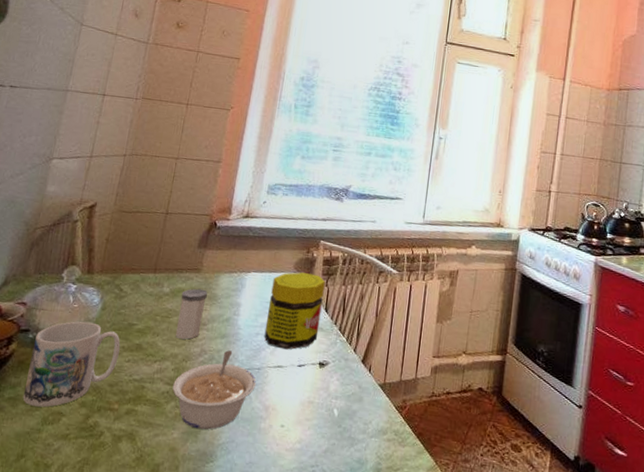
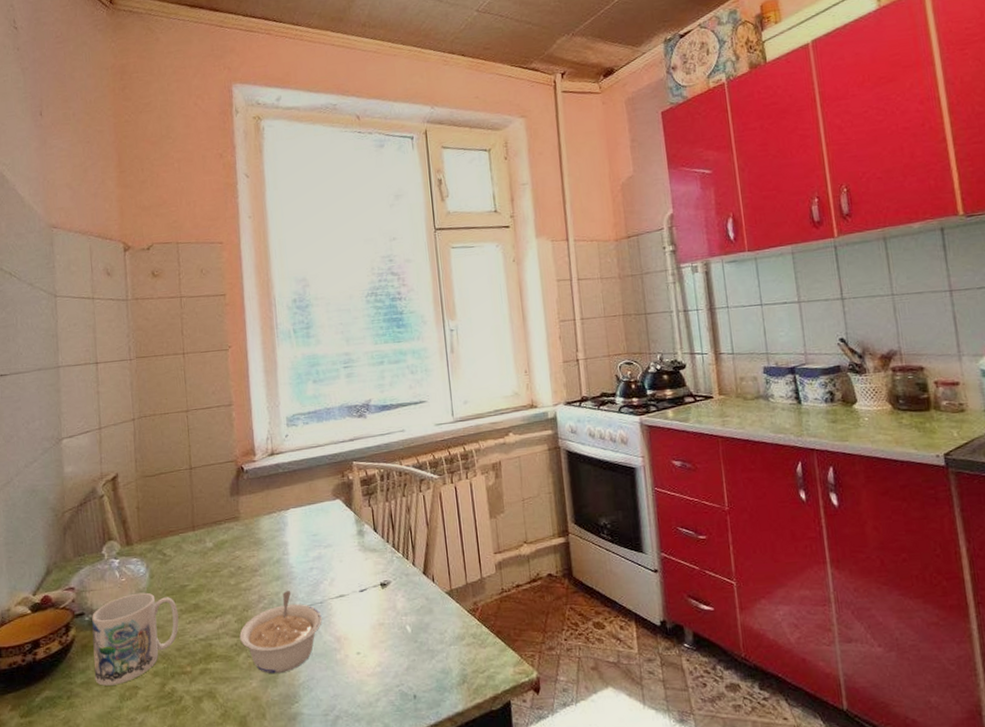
salt shaker: present [175,288,208,340] -> none [225,536,254,590]
jar: present [264,272,325,350] -> none [314,497,373,578]

